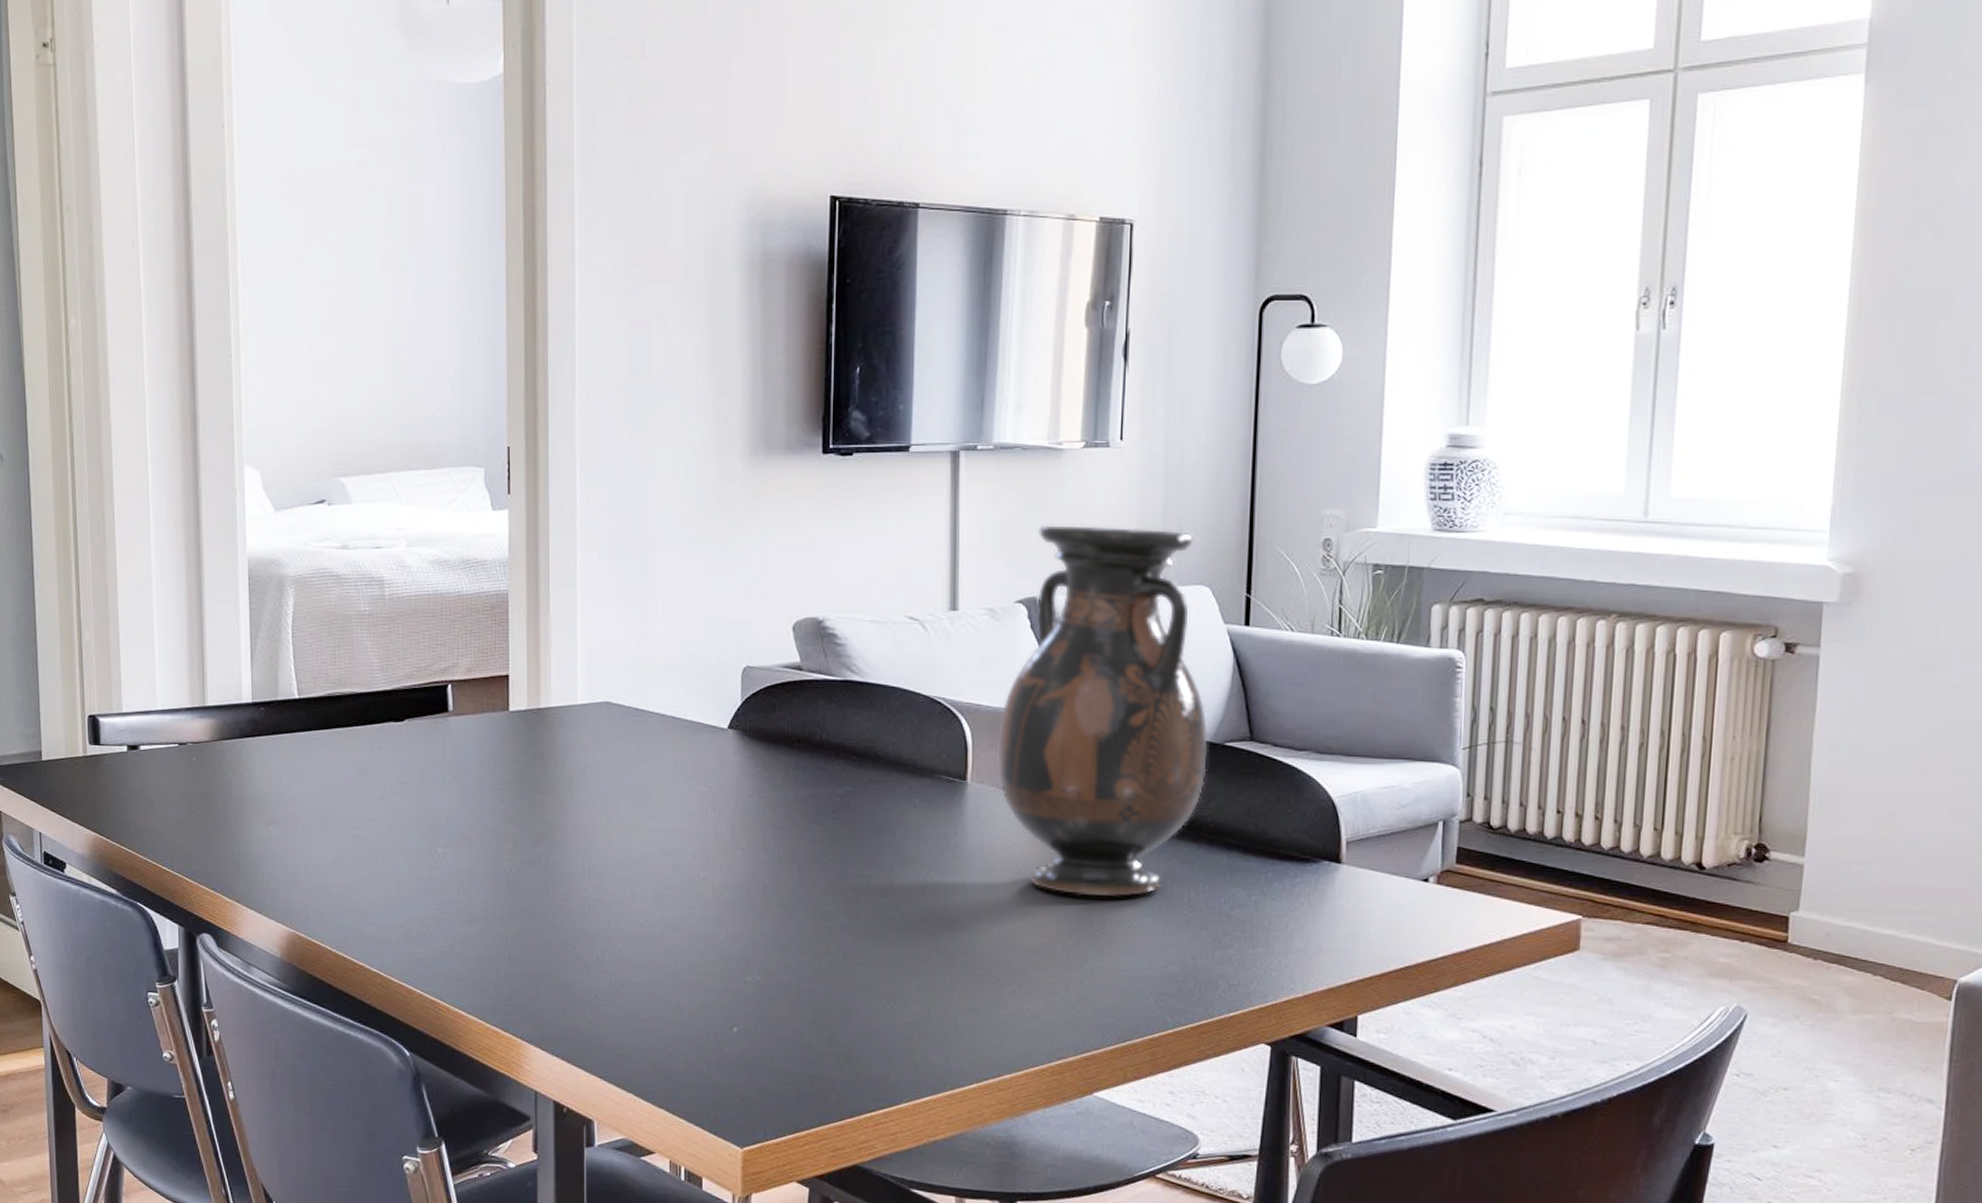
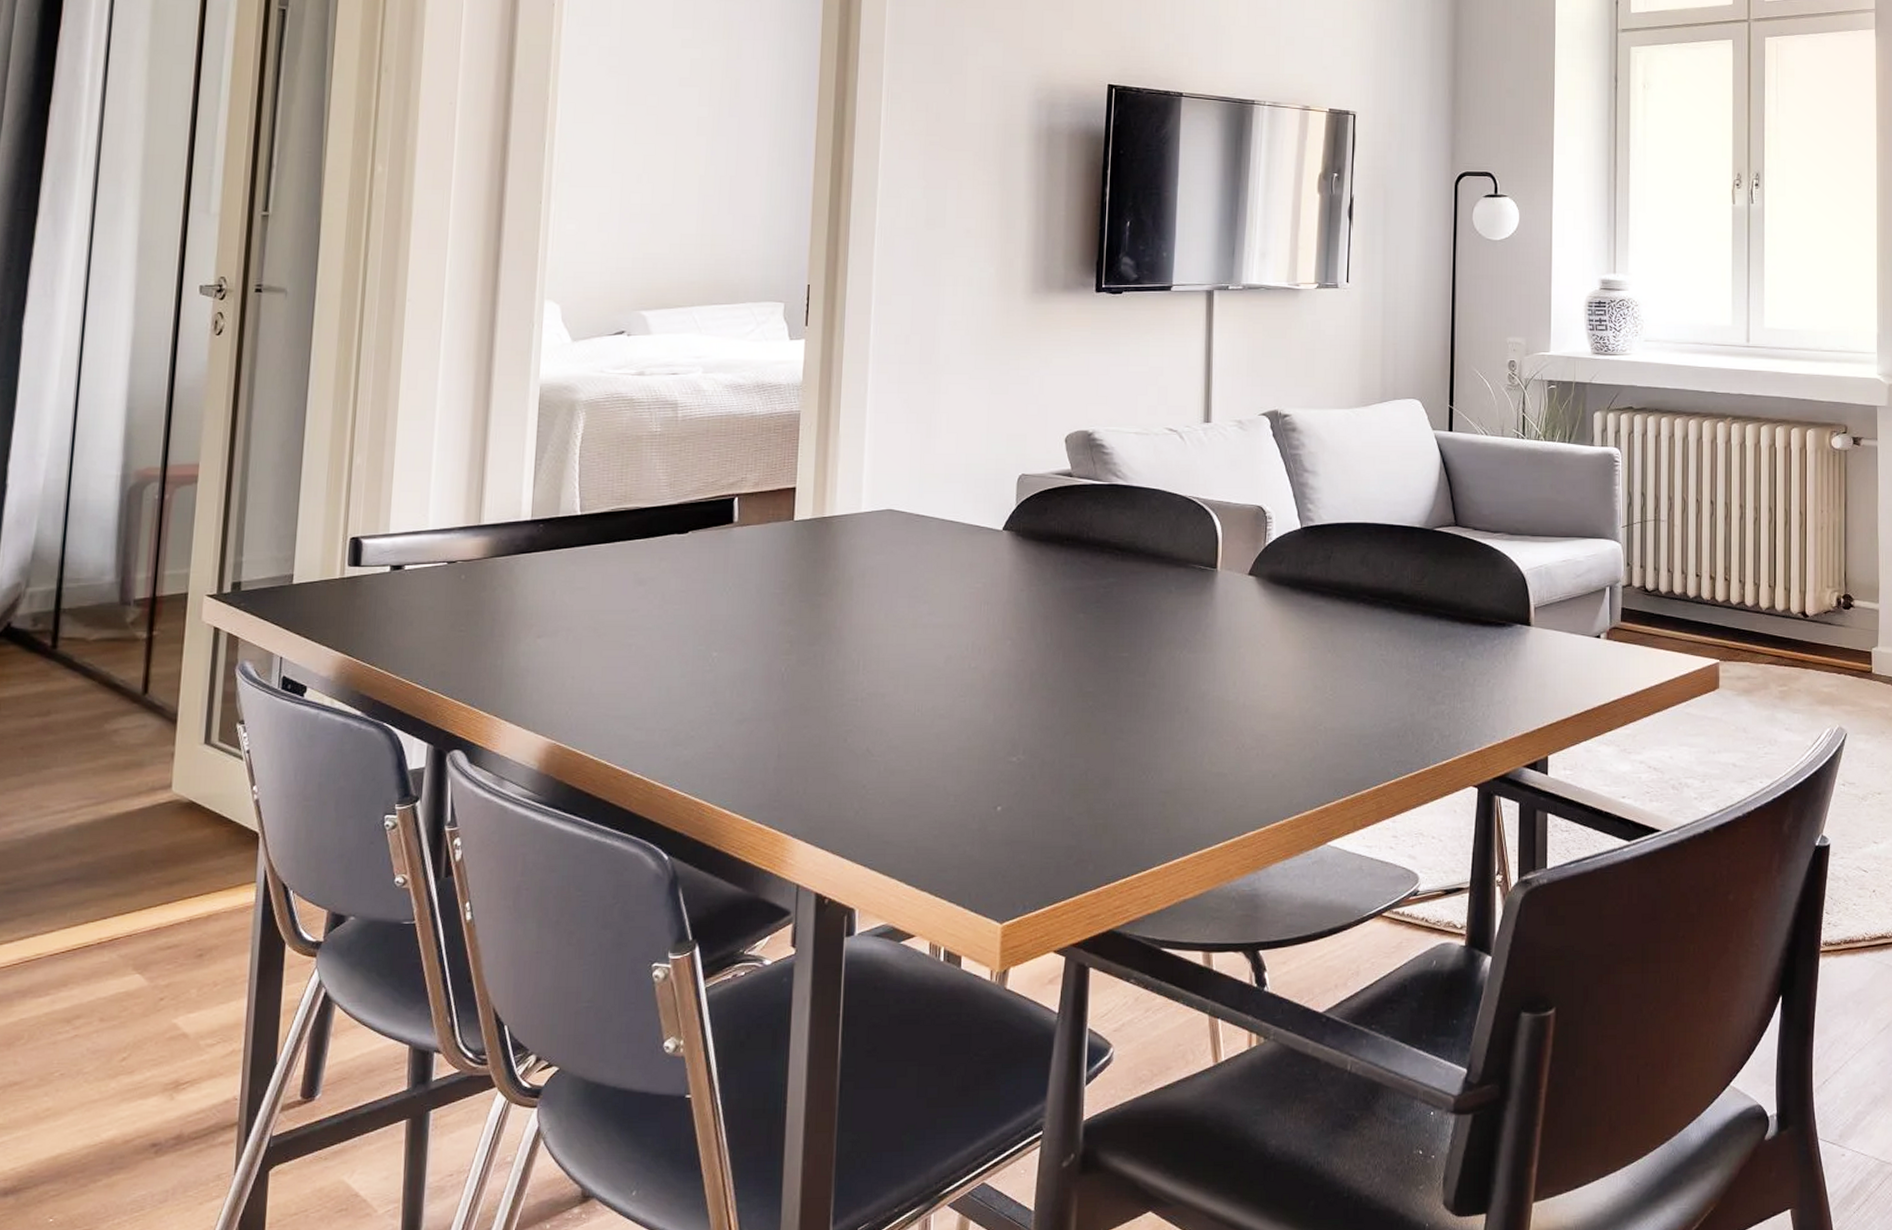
vase: present [997,525,1208,898] -> none [1243,351,1421,666]

